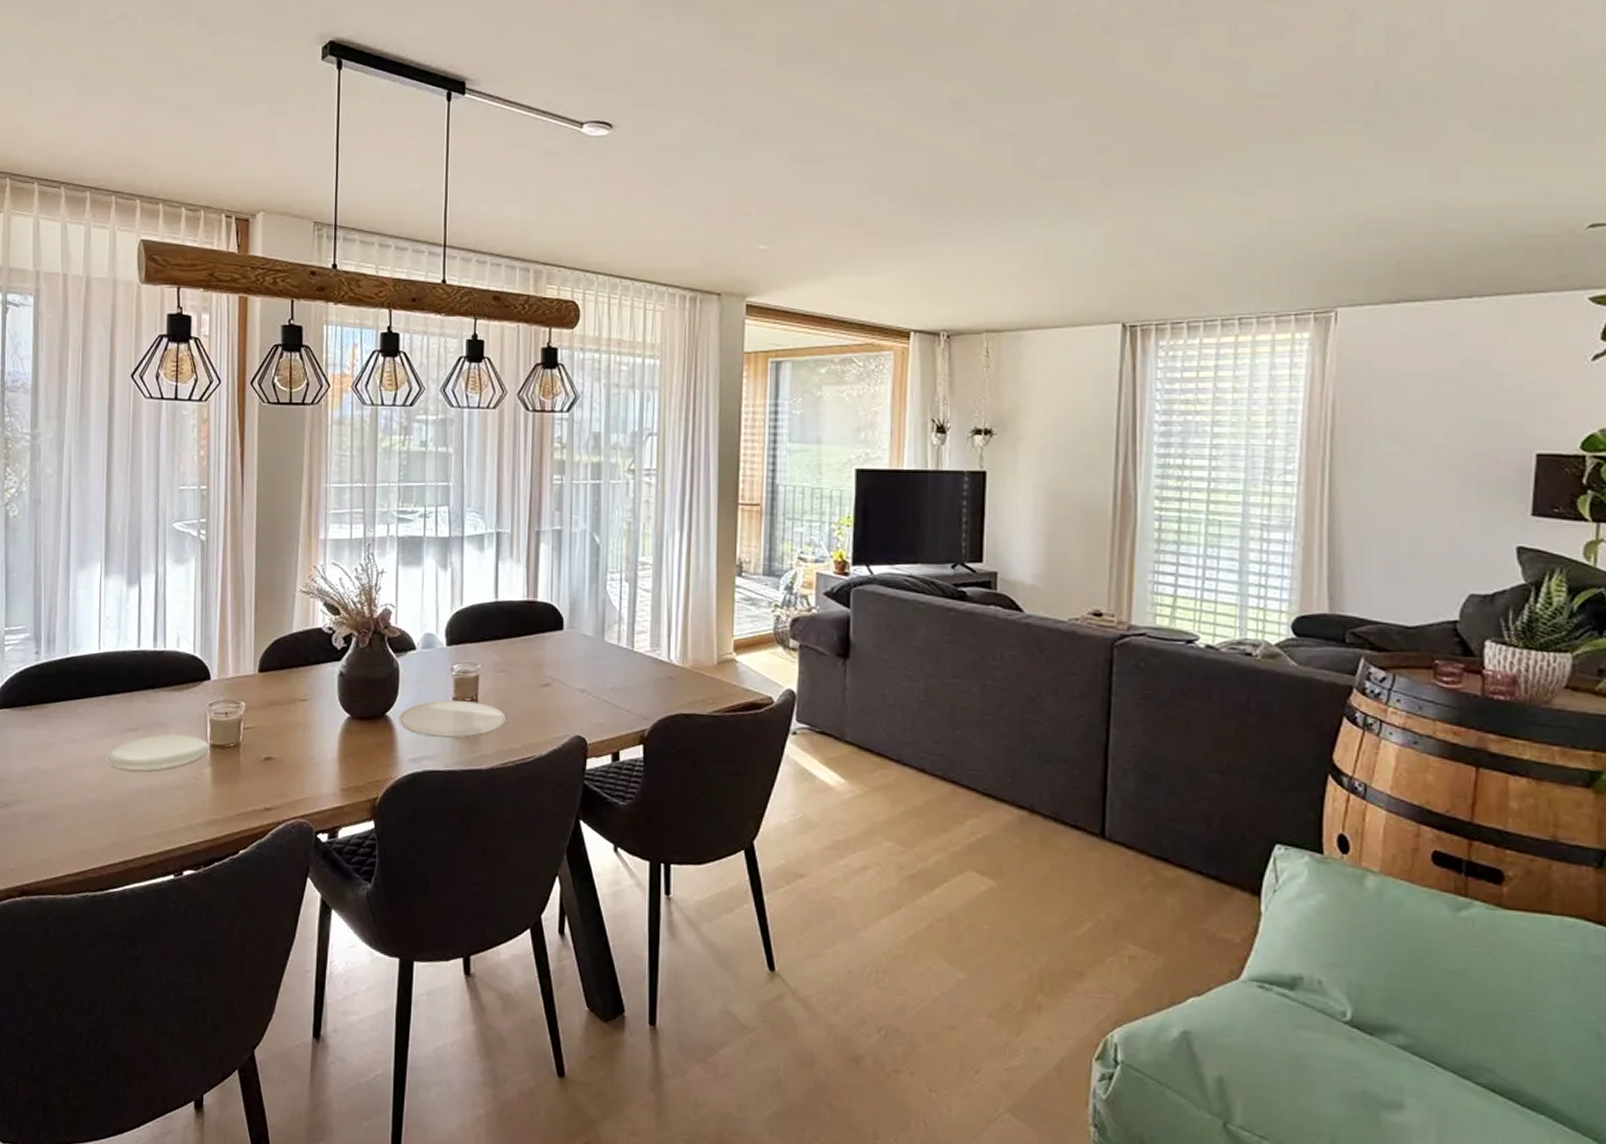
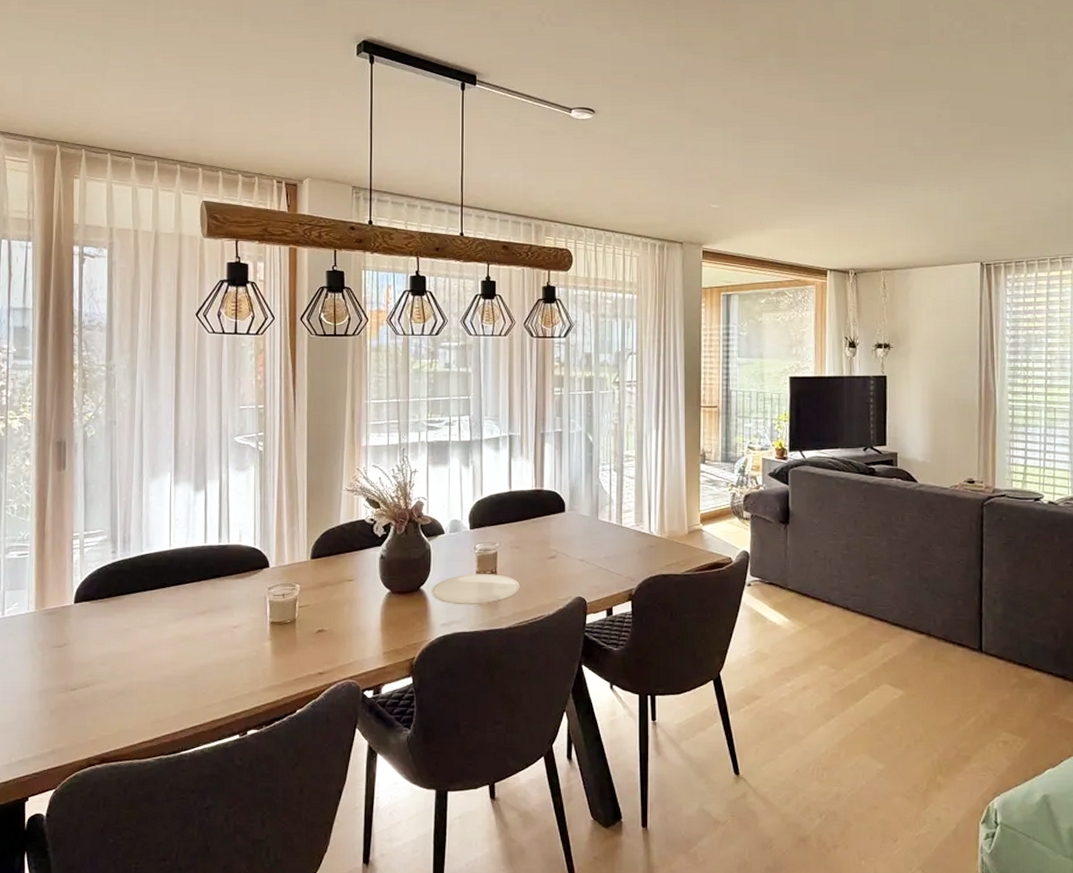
plate: present [106,734,210,773] -> none [177,615,269,650]

